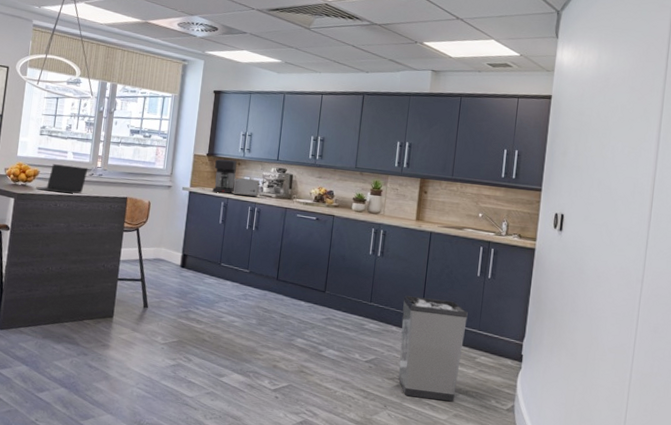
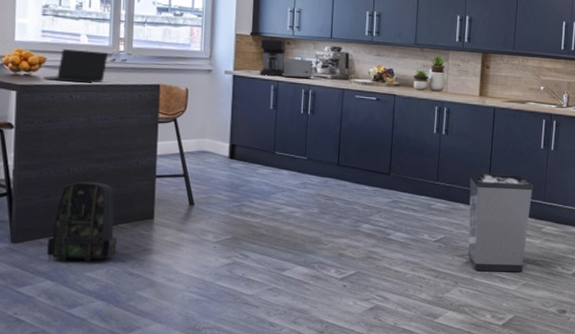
backpack: none [24,280,83,351] -> present [46,181,116,262]

